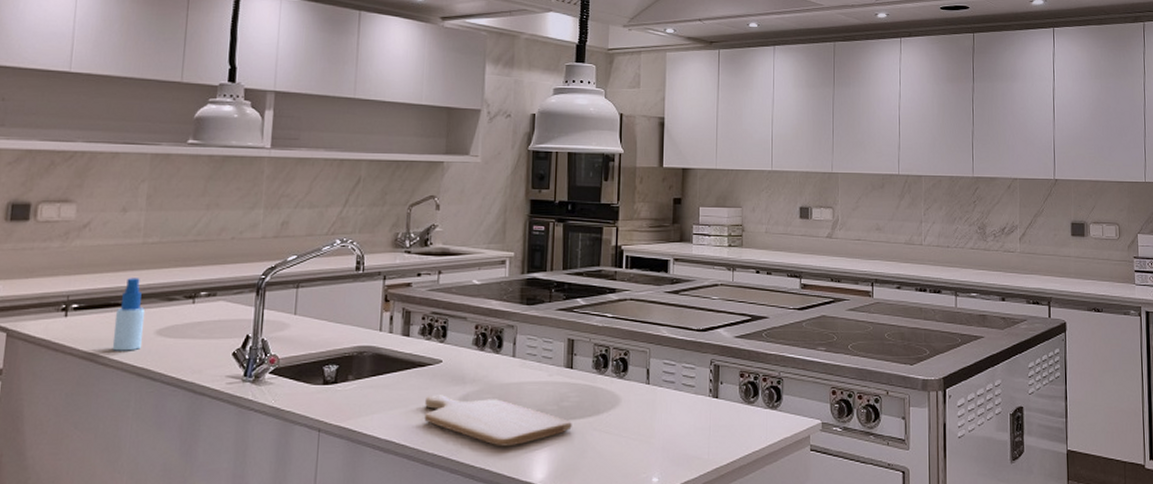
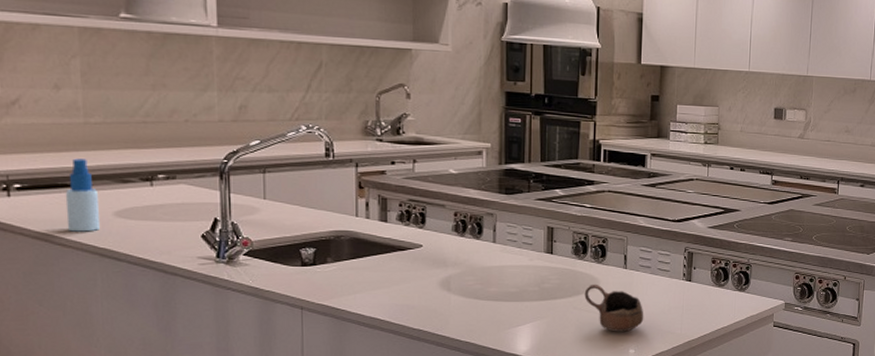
chopping board: present [424,395,572,447] -> none [408,277,553,323]
cup: none [605,401,668,457] -> present [584,284,644,332]

